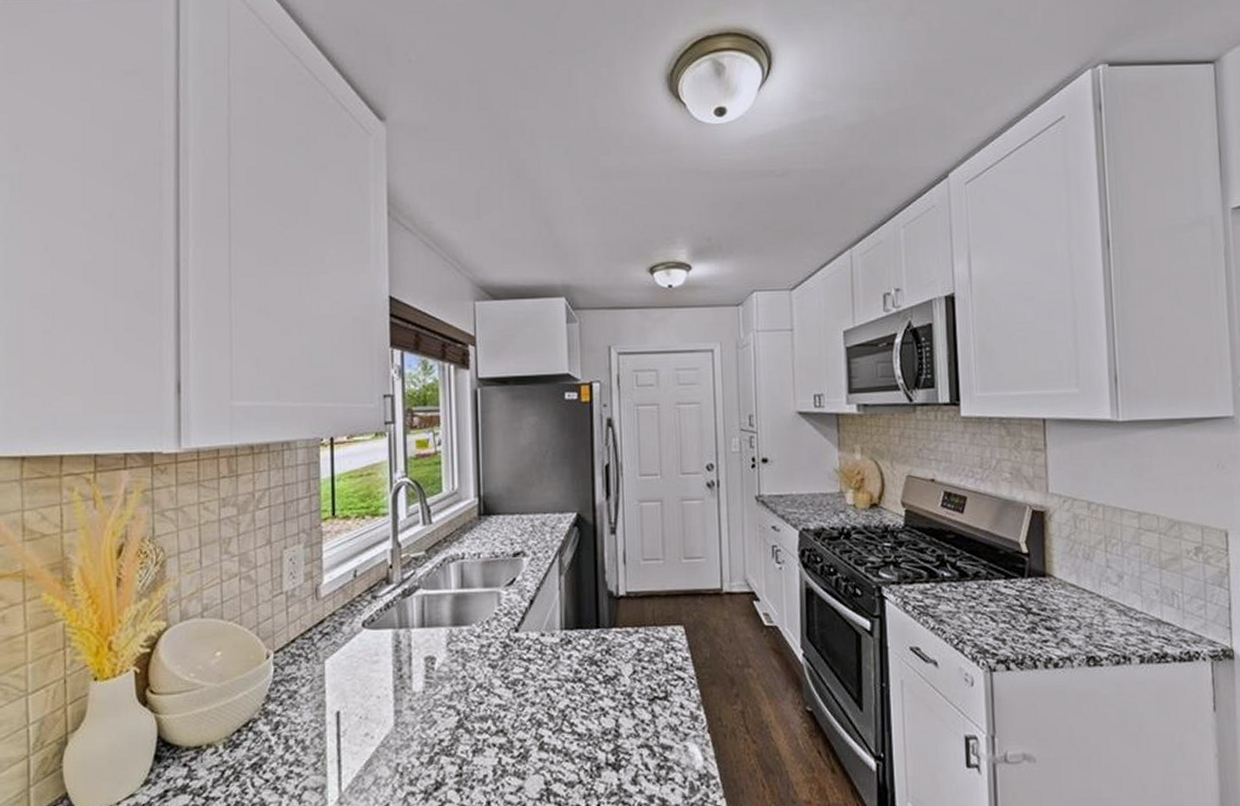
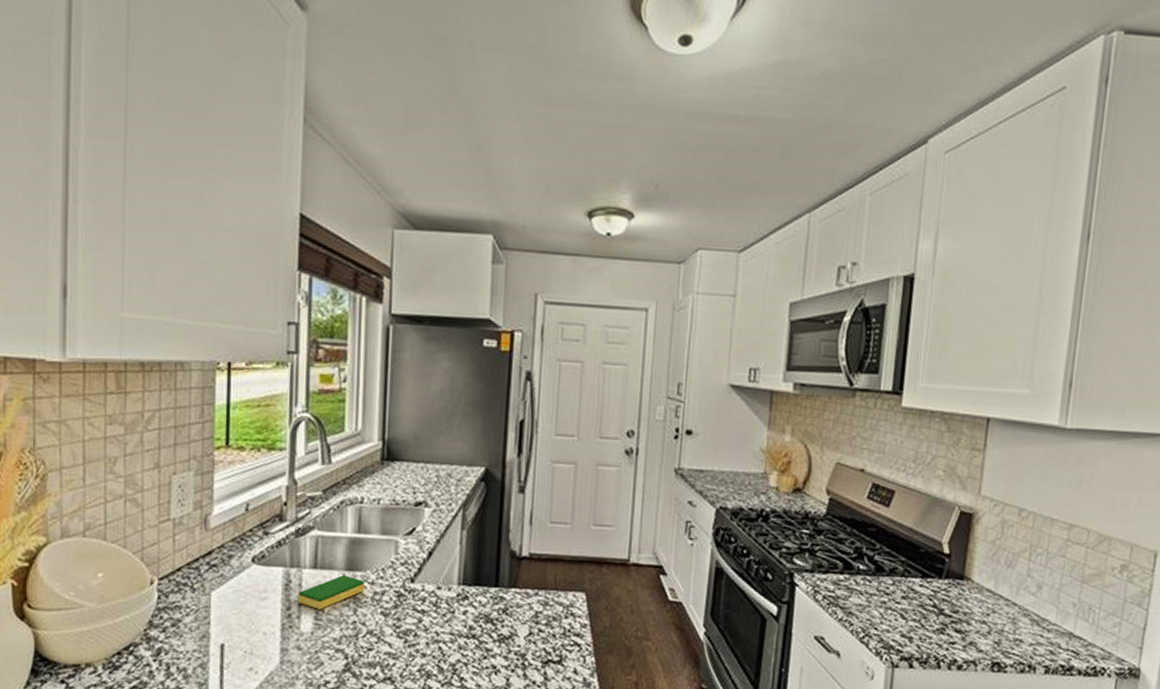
dish sponge: none [408,631,471,668] -> present [297,575,365,610]

